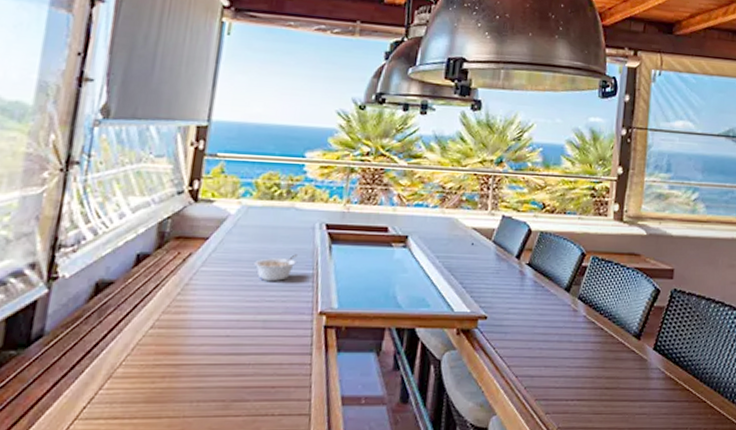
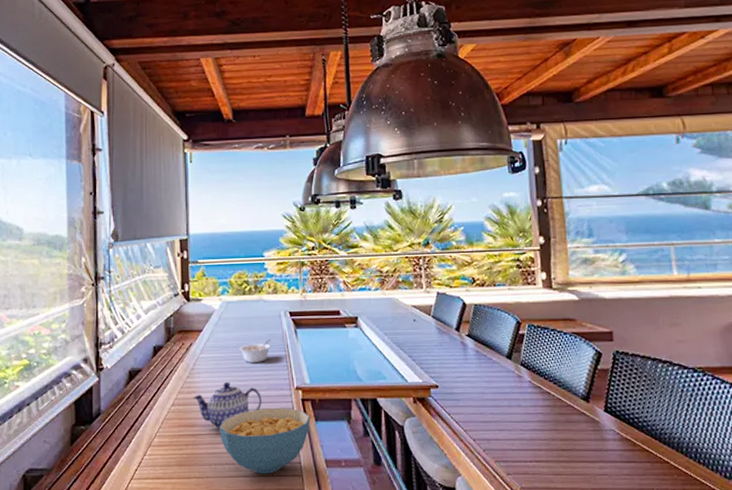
teapot: none [181,301,274,359] -> present [193,381,262,429]
cereal bowl: none [210,336,333,413] -> present [219,408,311,474]

